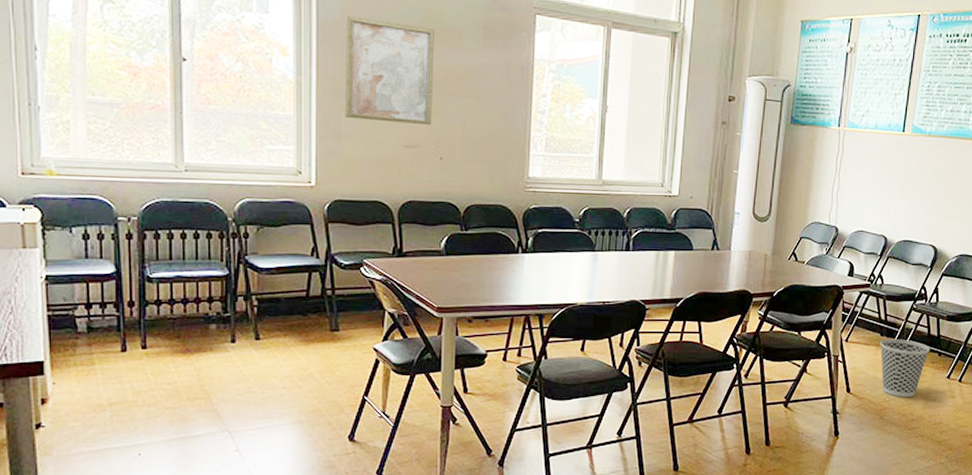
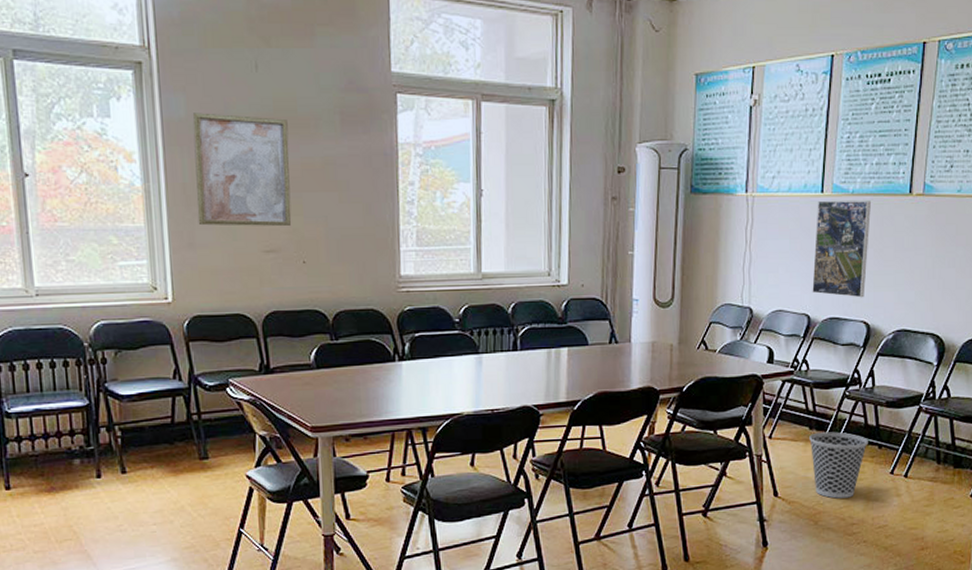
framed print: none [890,138,944,225] -> present [812,200,871,298]

